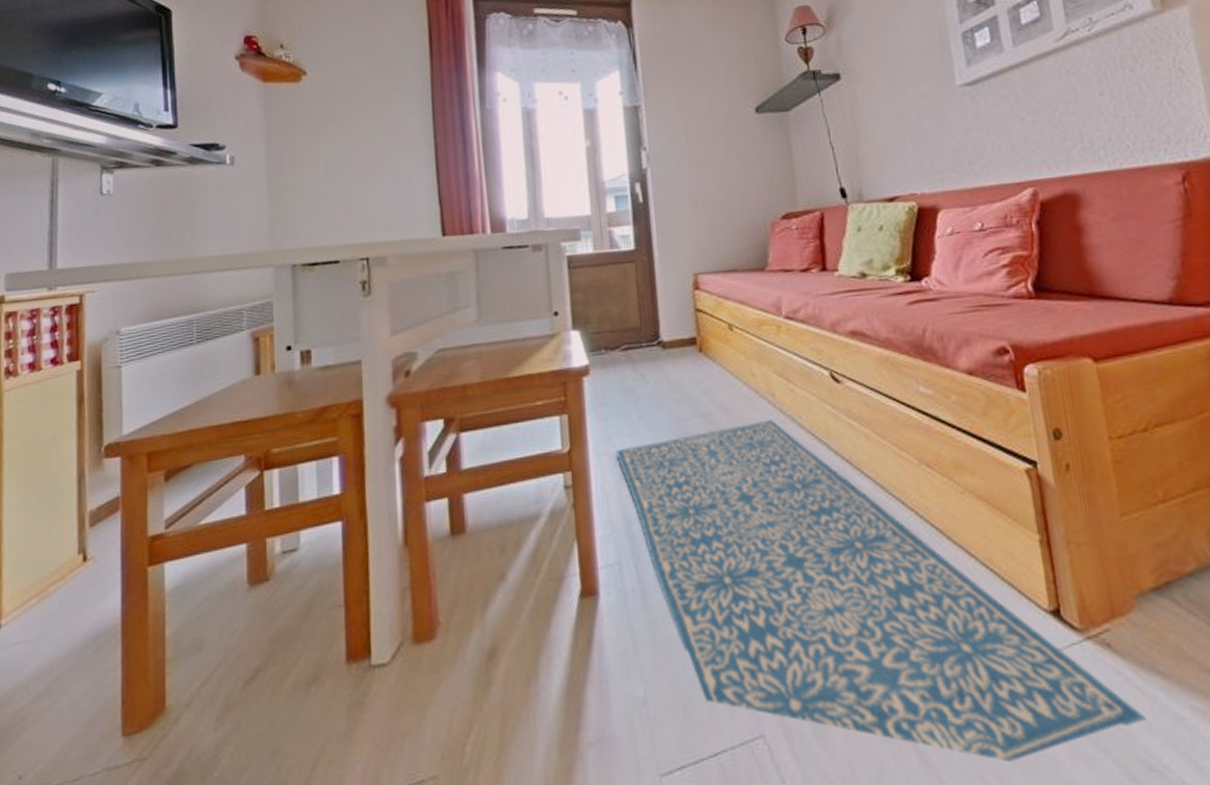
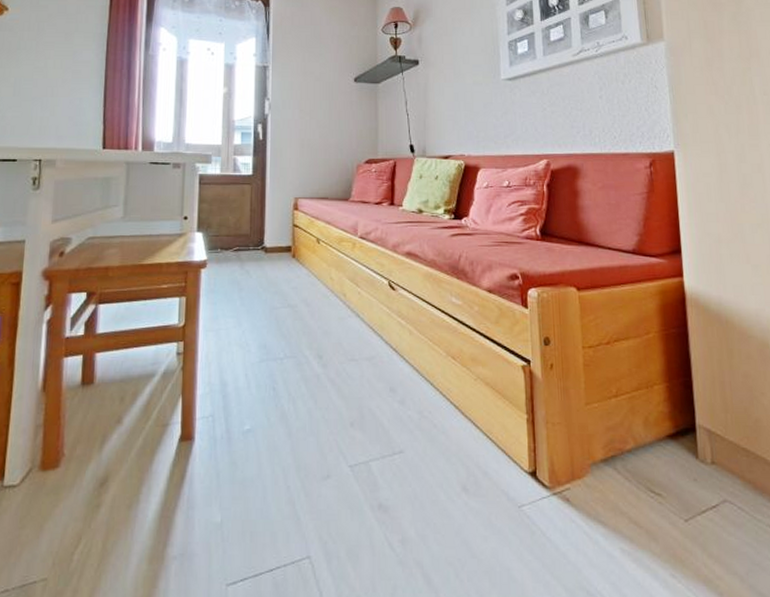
rug: present [615,419,1146,761] -> none [220,313,589,584]

